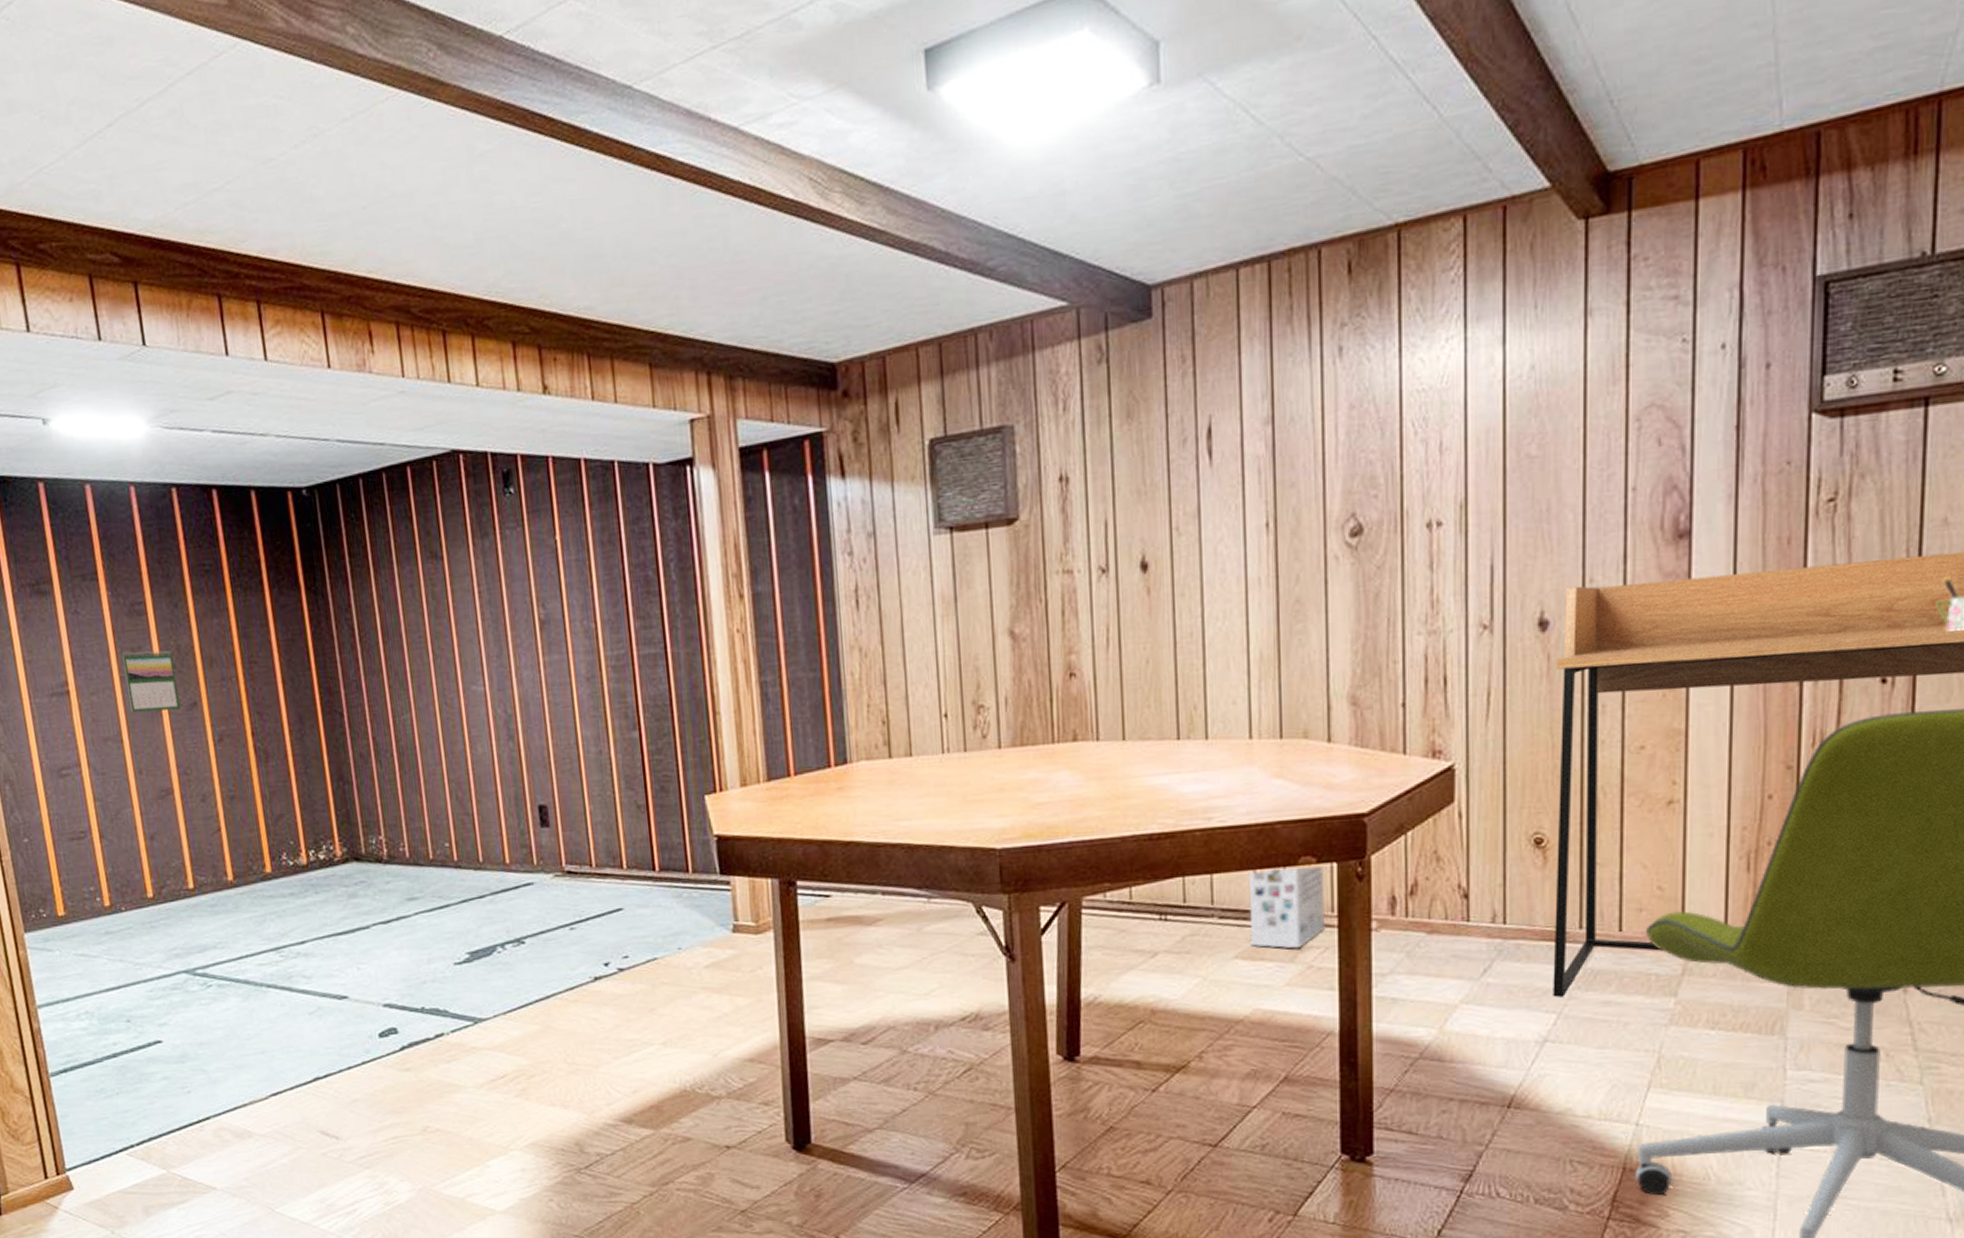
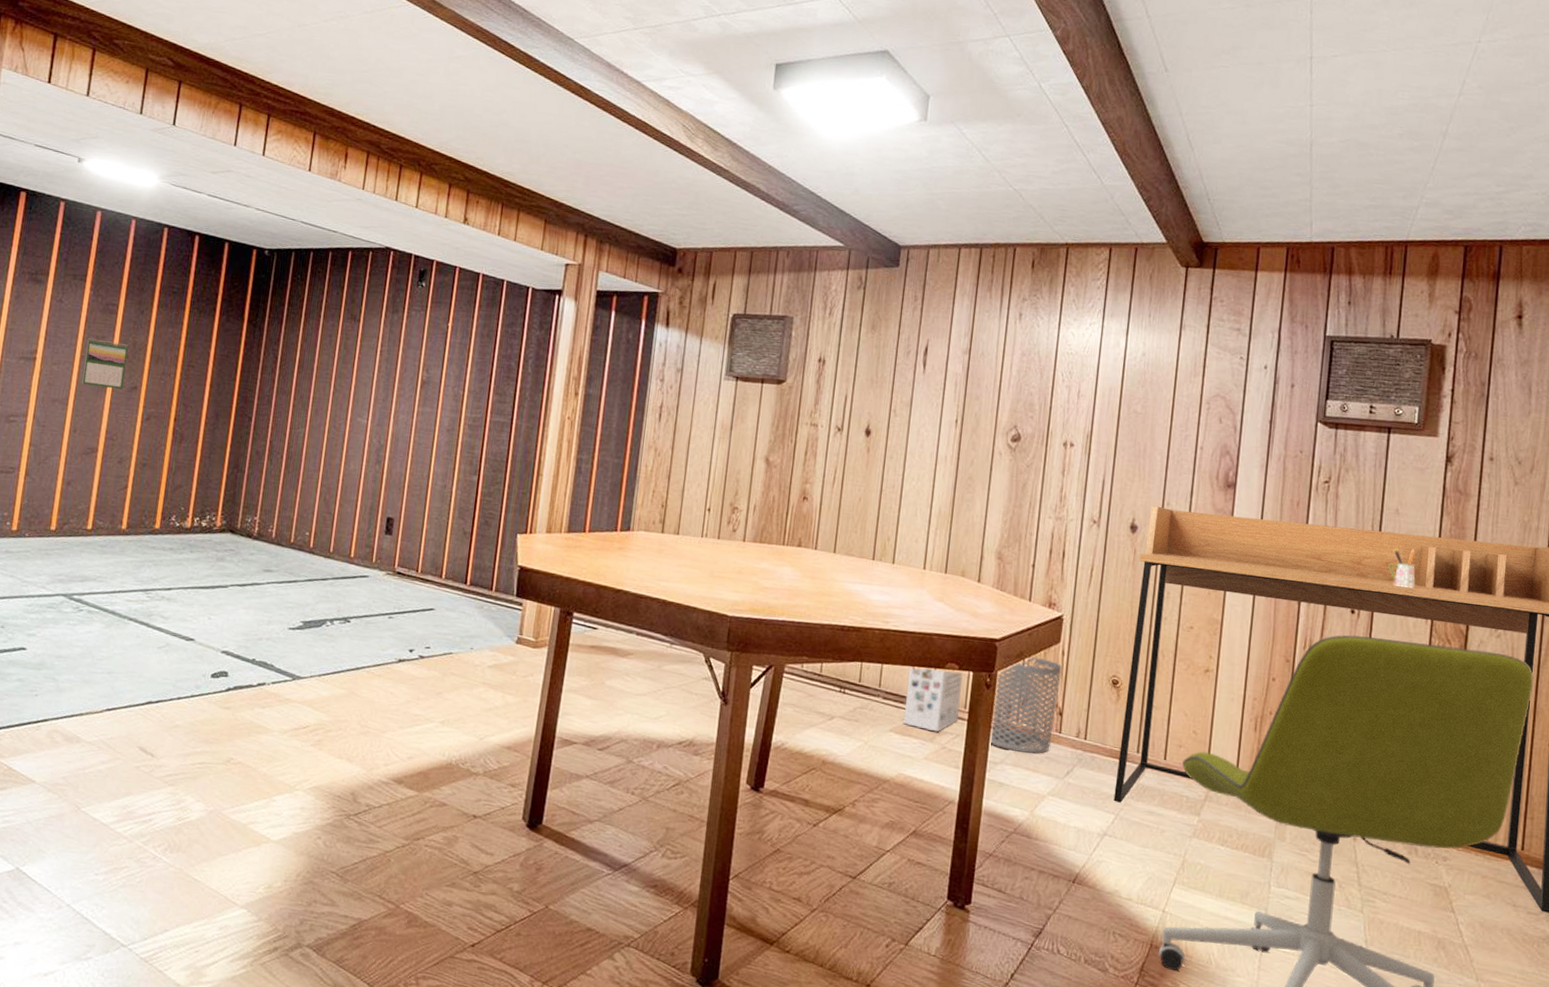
waste bin: none [1370,827,1461,955] -> present [990,656,1062,754]

